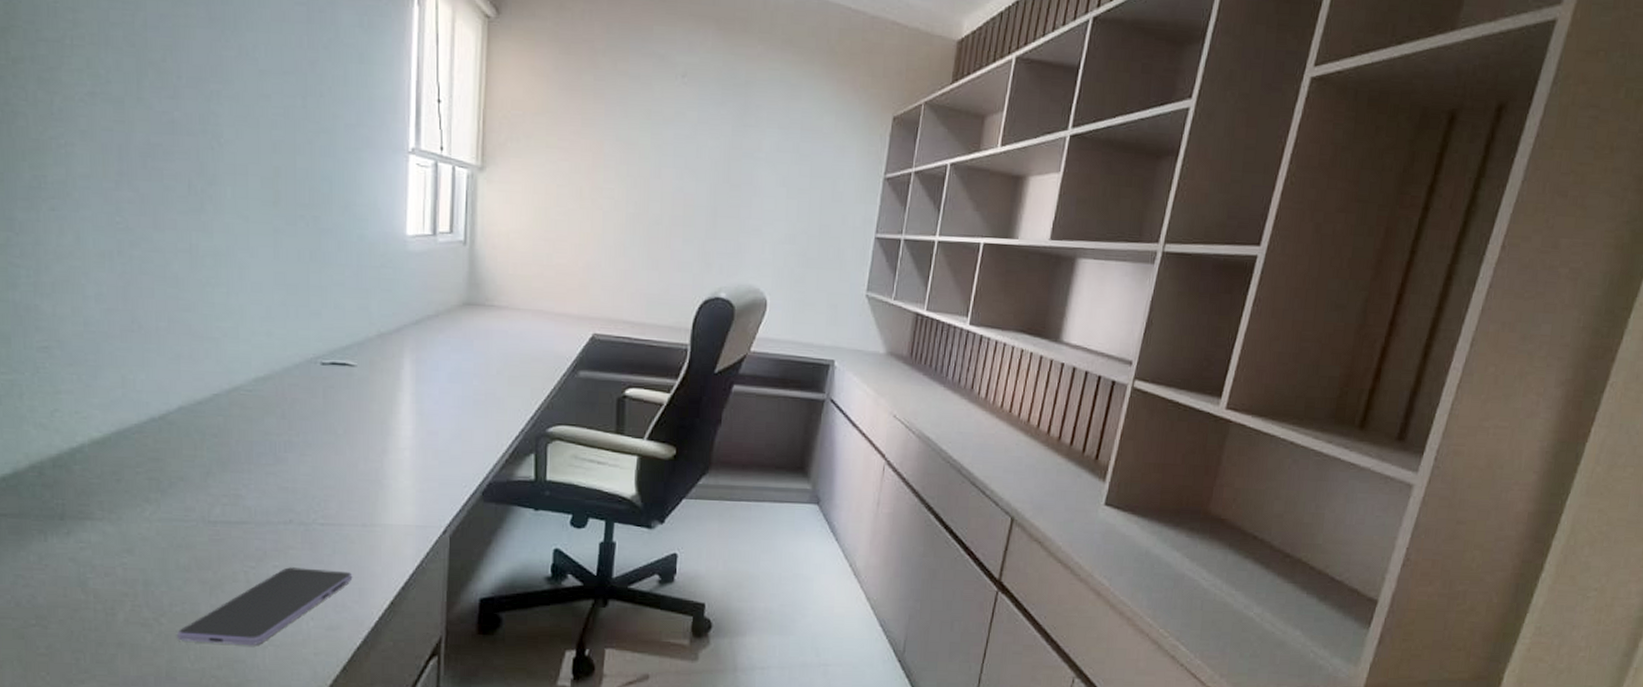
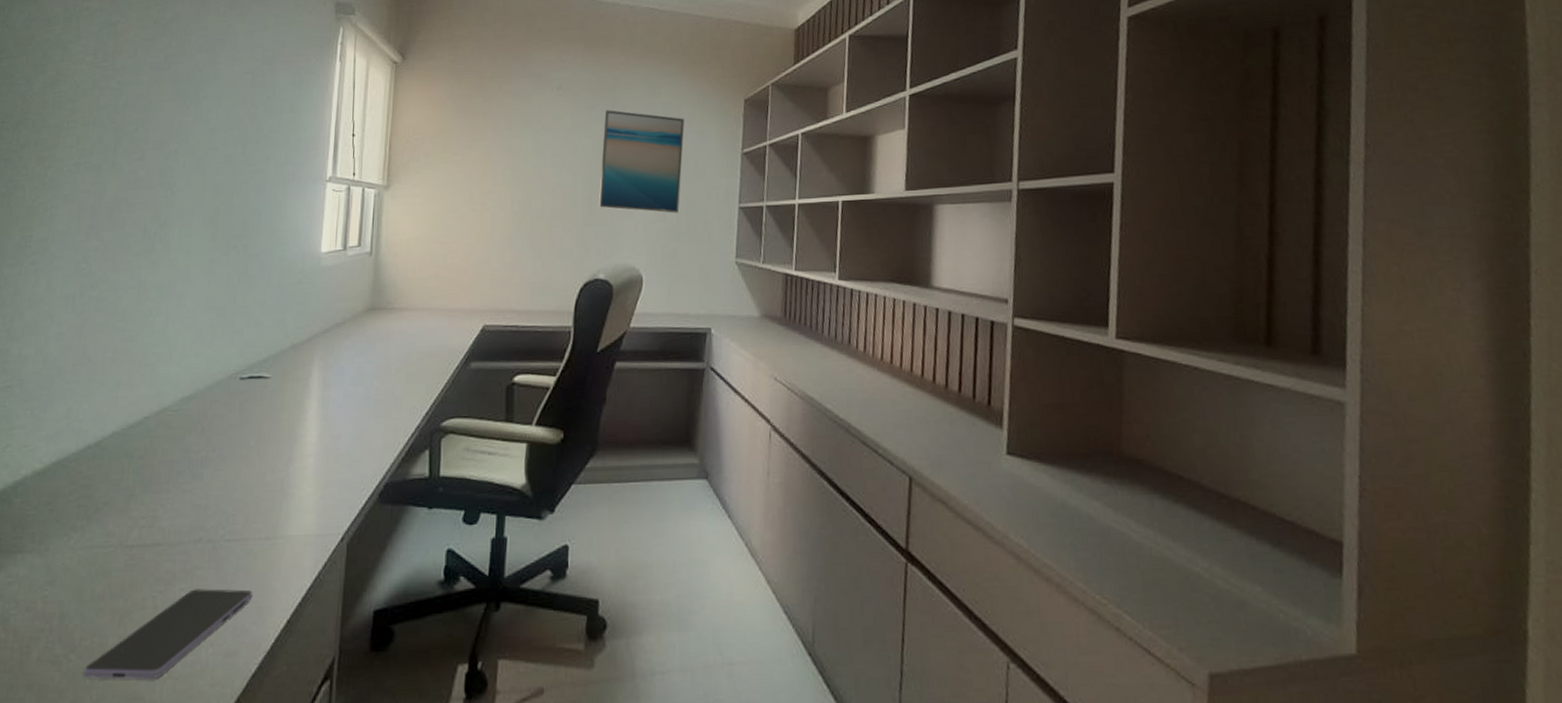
wall art: none [723,109,825,236] -> present [598,110,685,213]

